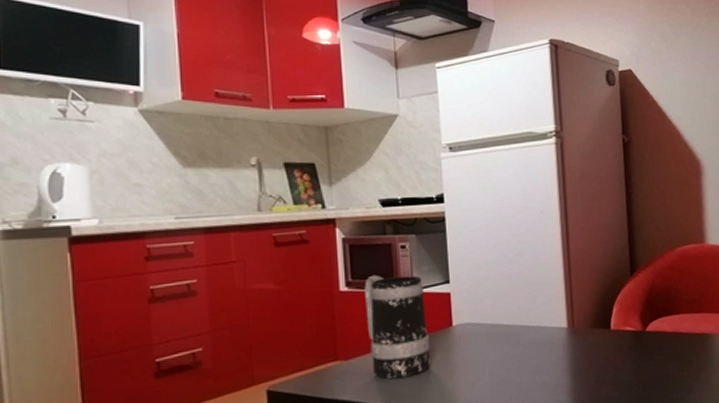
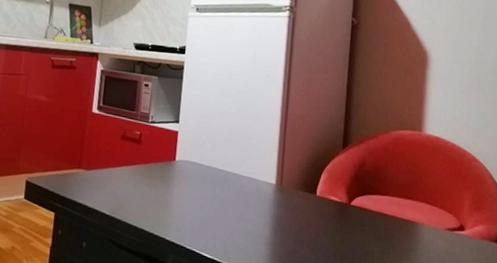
mug: present [364,274,431,379] -> none [106,104,157,196]

